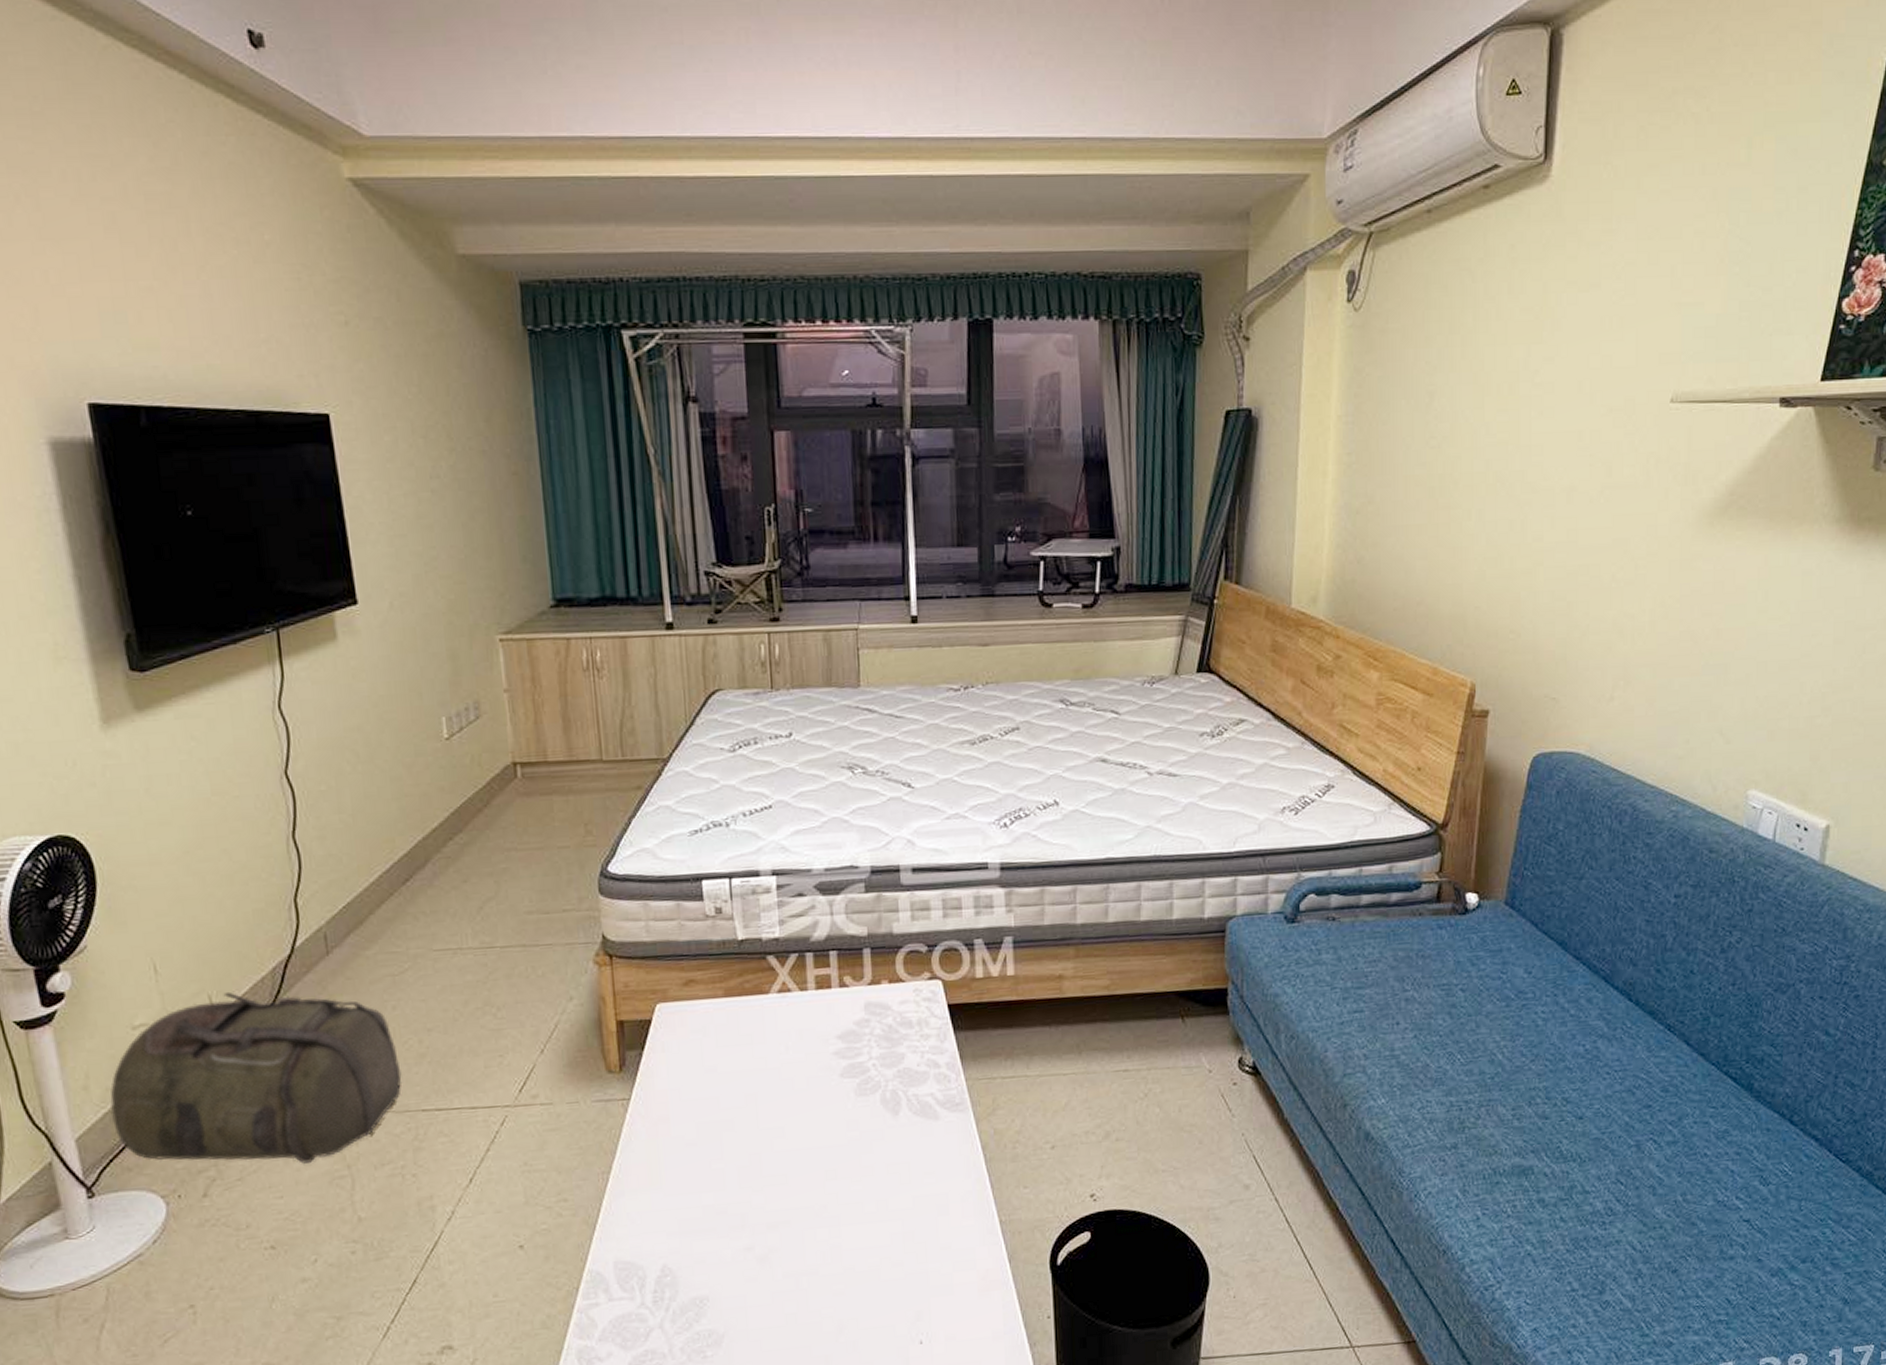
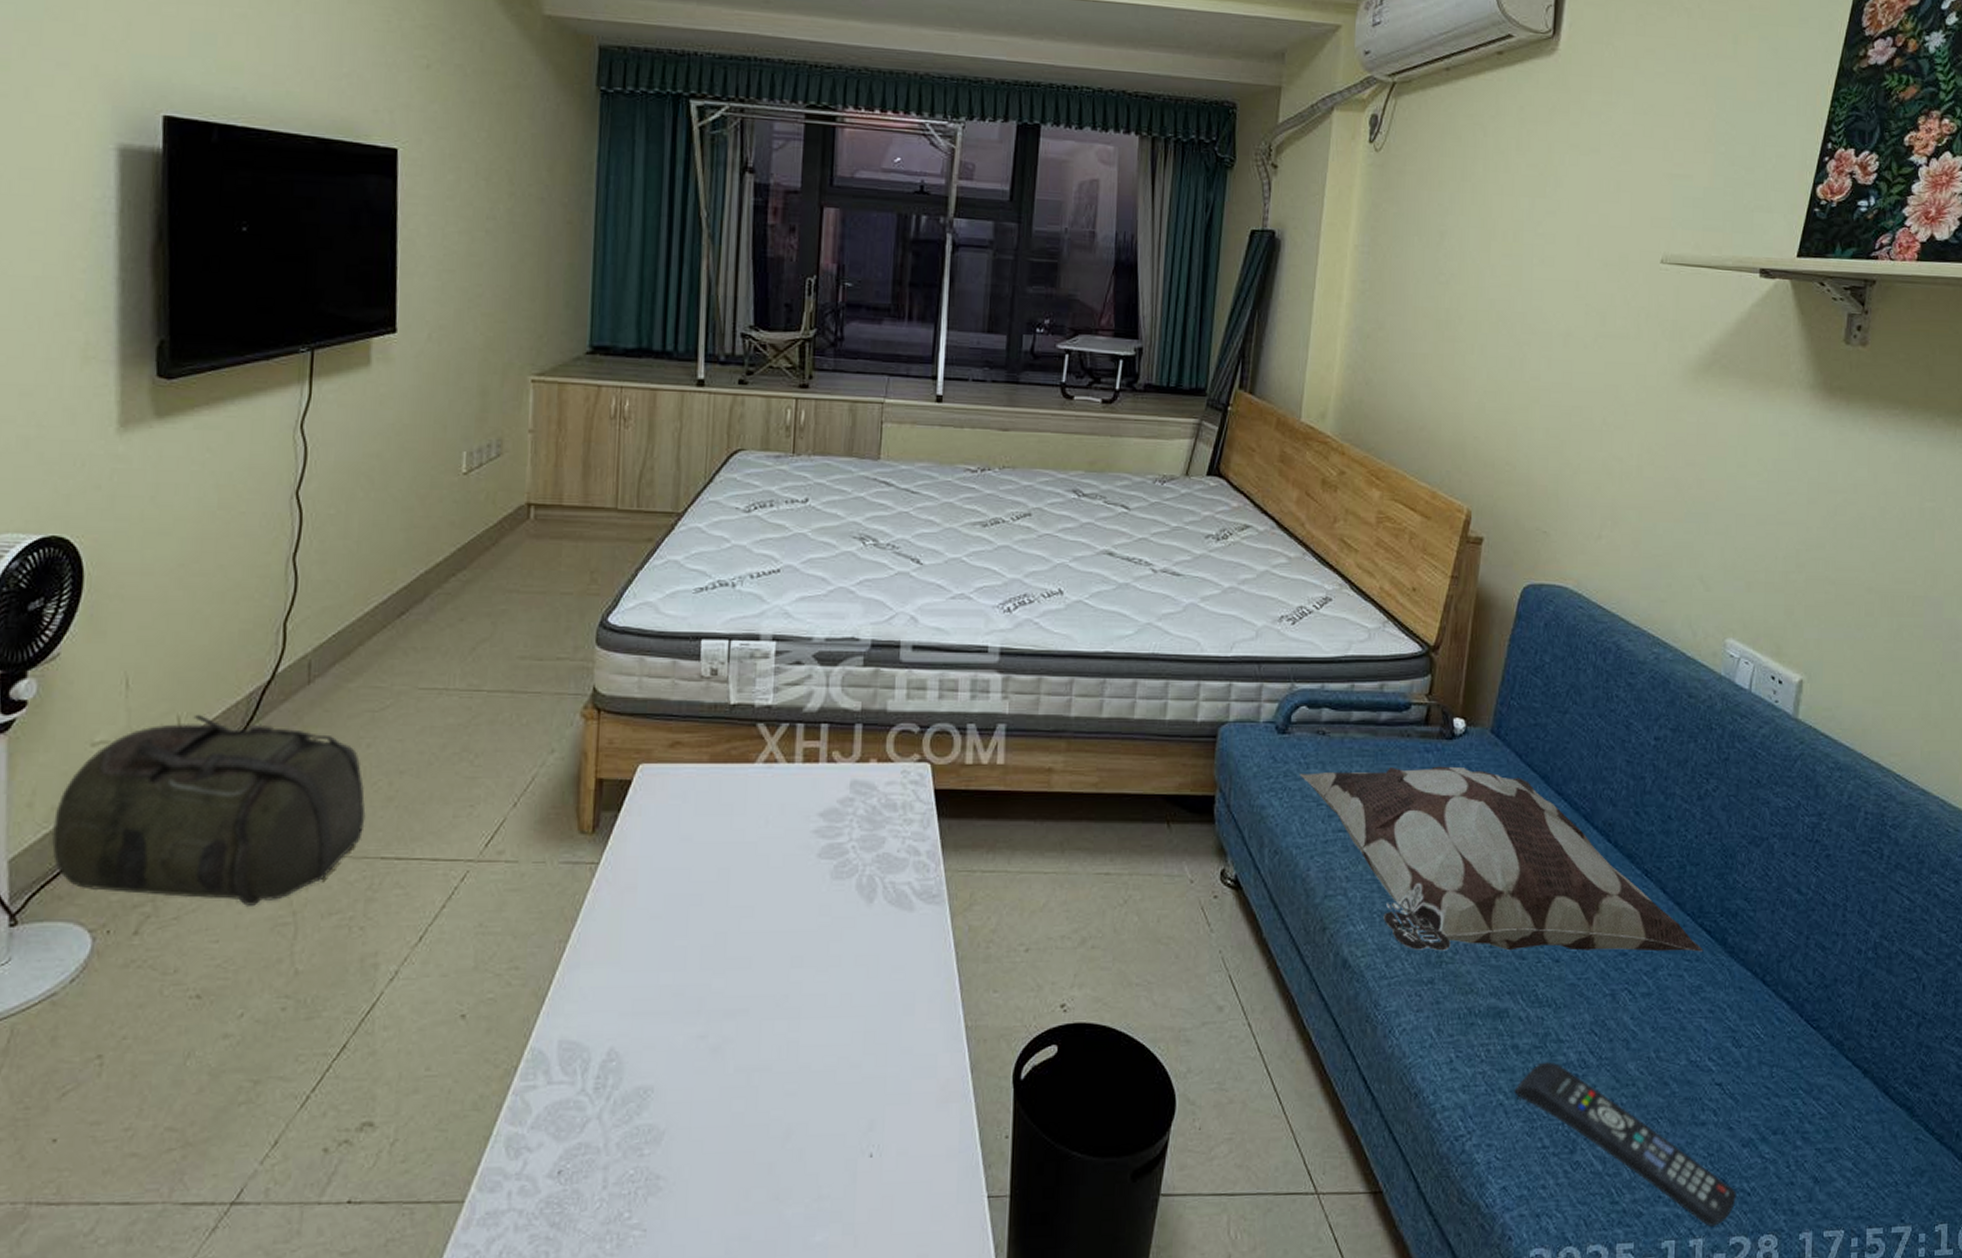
decorative pillow: none [1311,940,1729,1119] -> present [1299,766,1704,952]
remote control: none [1542,1211,1767,1351] -> present [1514,1061,1737,1227]

